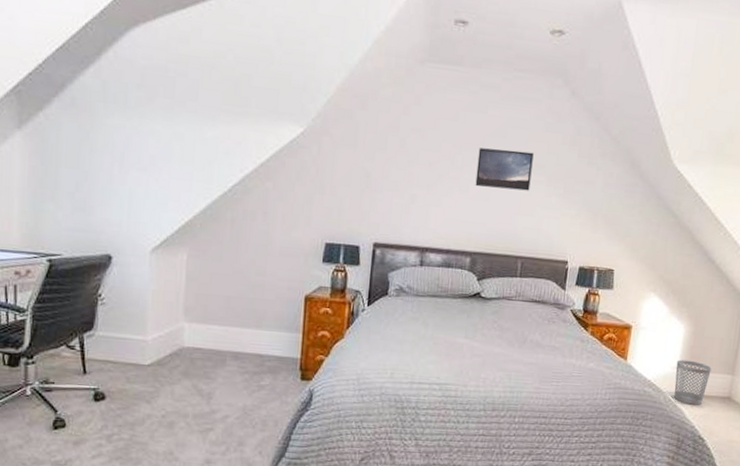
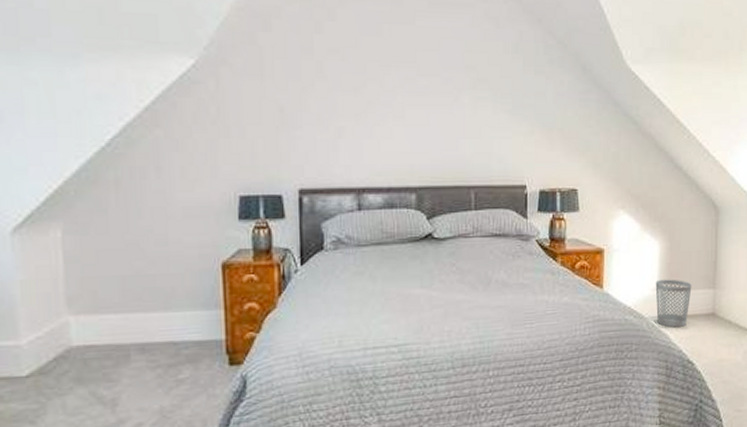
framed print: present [475,148,534,191] -> none [410,64,474,111]

